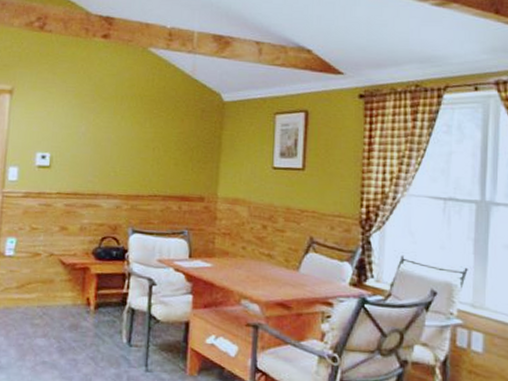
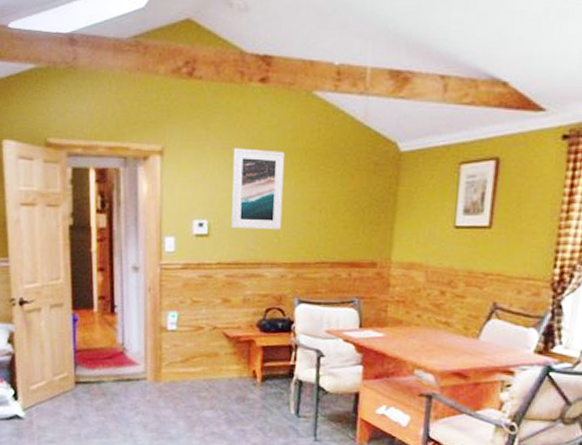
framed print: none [72,91,123,165] -> present [231,148,285,230]

